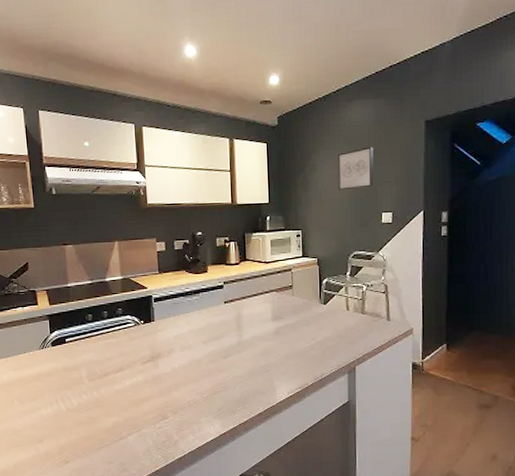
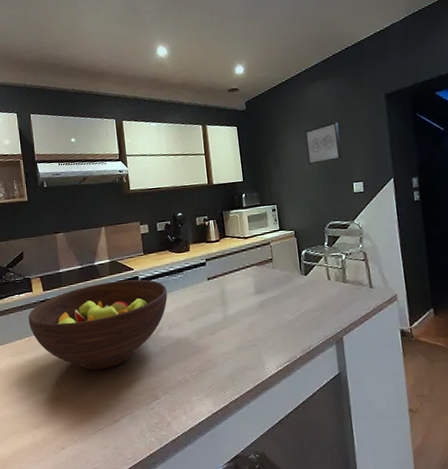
fruit bowl: none [32,298,182,387] -> present [28,279,168,370]

